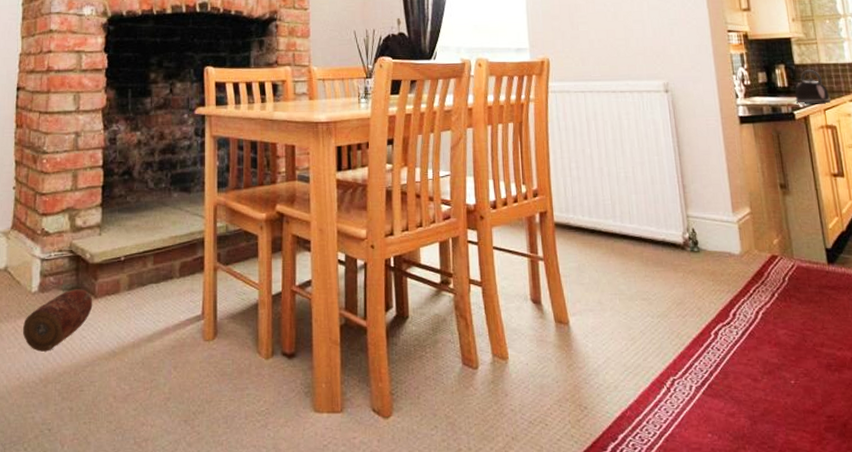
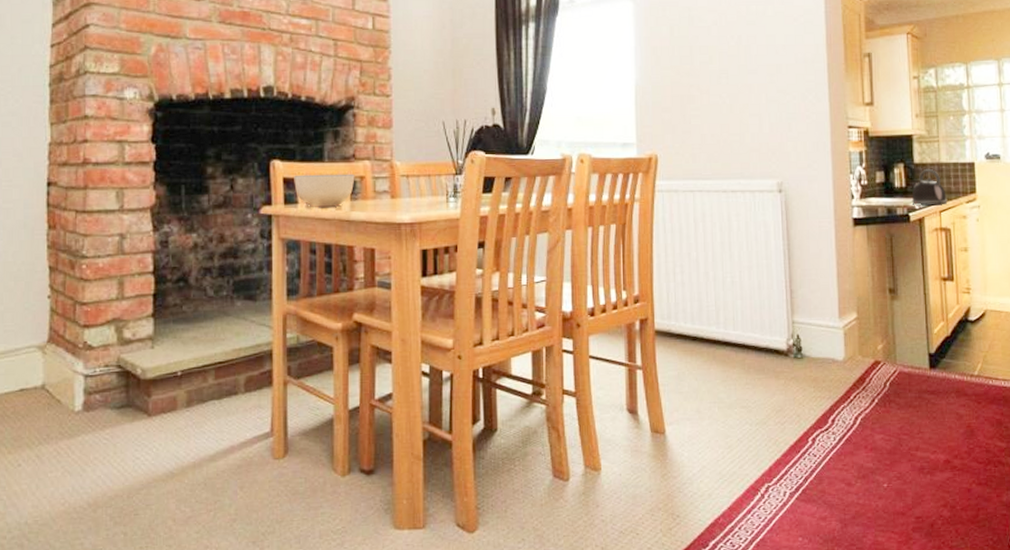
decorative log: present [22,289,93,352] -> none [65,407,147,475]
bowl: none [224,78,278,108] -> present [294,173,355,207]

